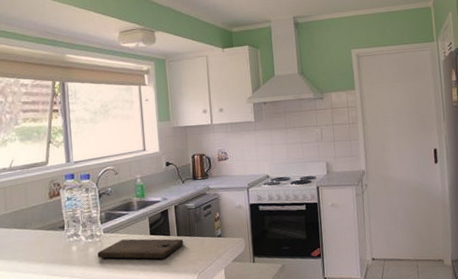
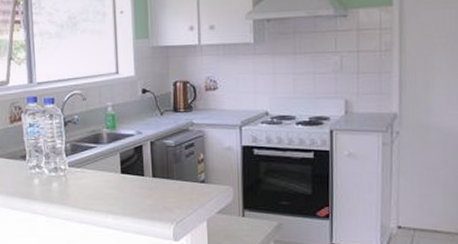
cutting board: present [97,238,183,259] -> none [61,176,159,203]

